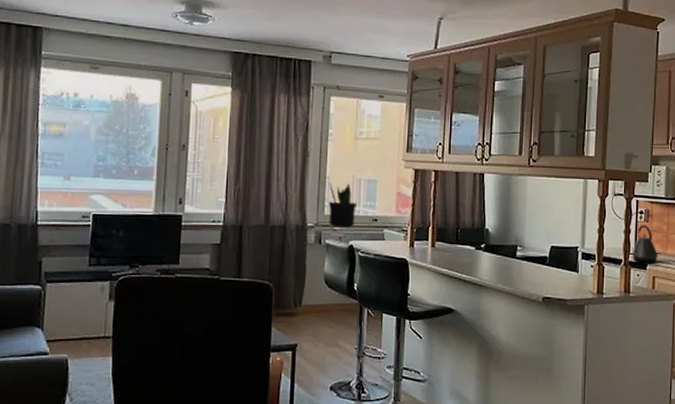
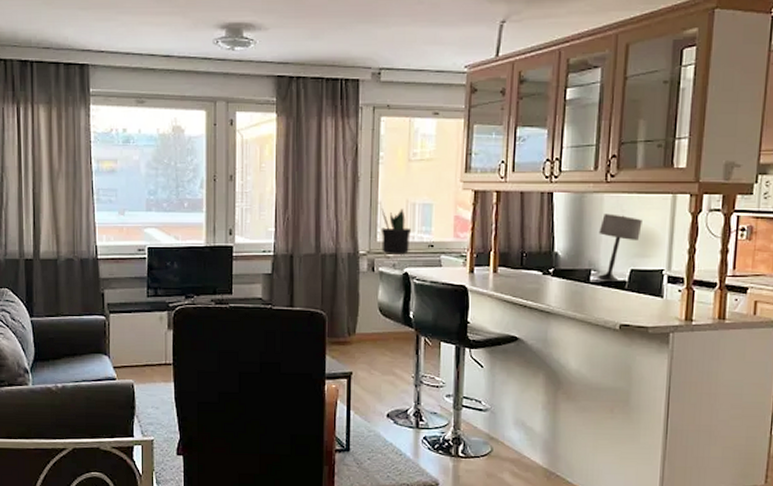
table lamp: none [522,194,560,258] -> present [596,214,642,283]
kettle: present [632,225,658,264] -> none [729,244,763,287]

